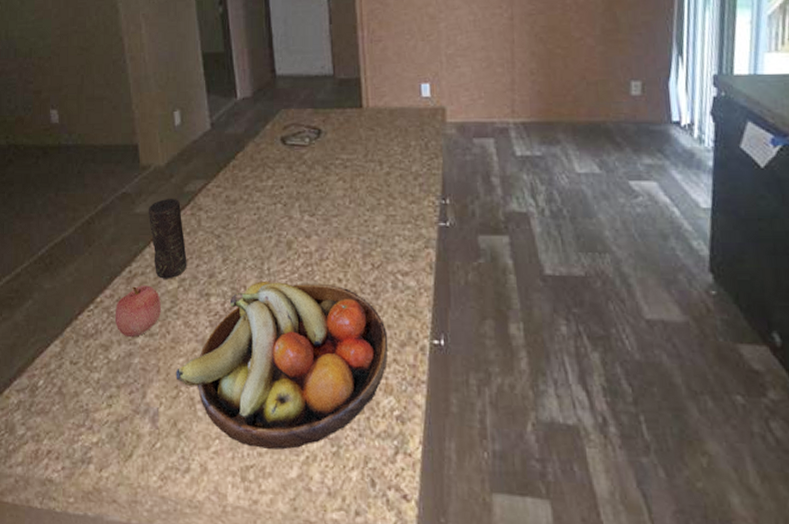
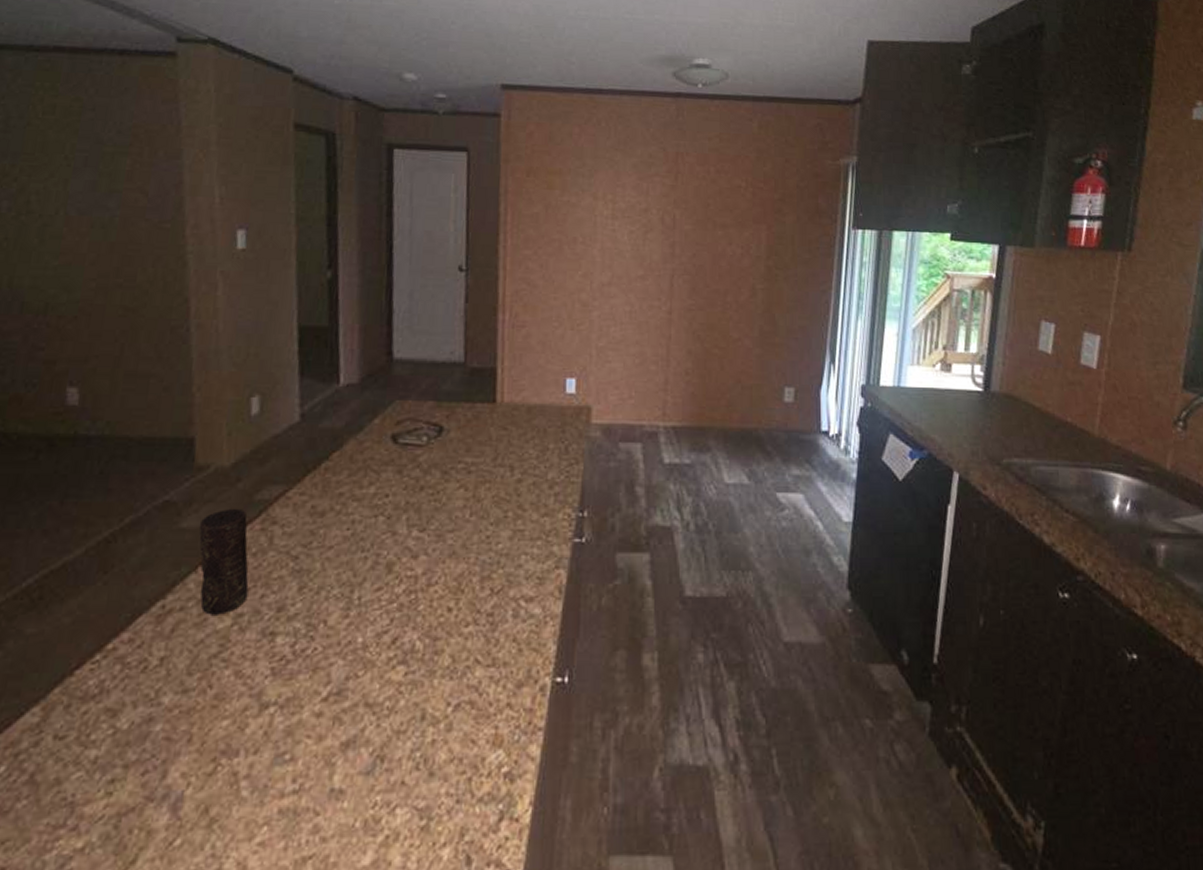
apple: present [114,285,161,338] -> none [131,624,204,697]
fruit bowl: present [175,281,389,450] -> none [214,614,503,833]

